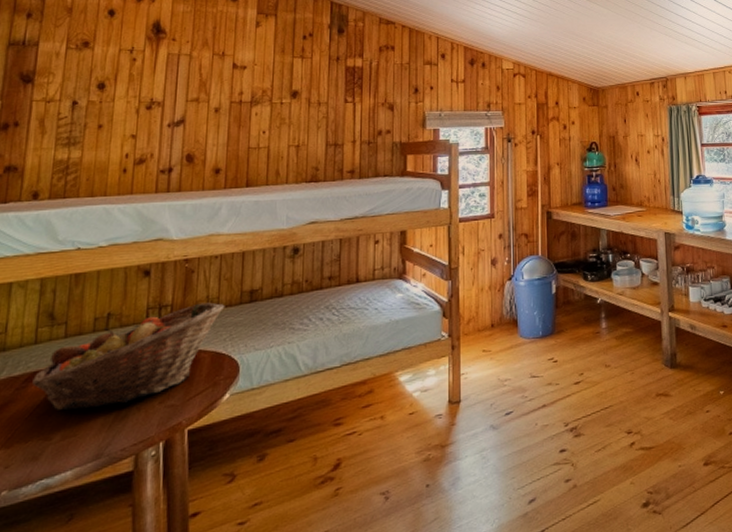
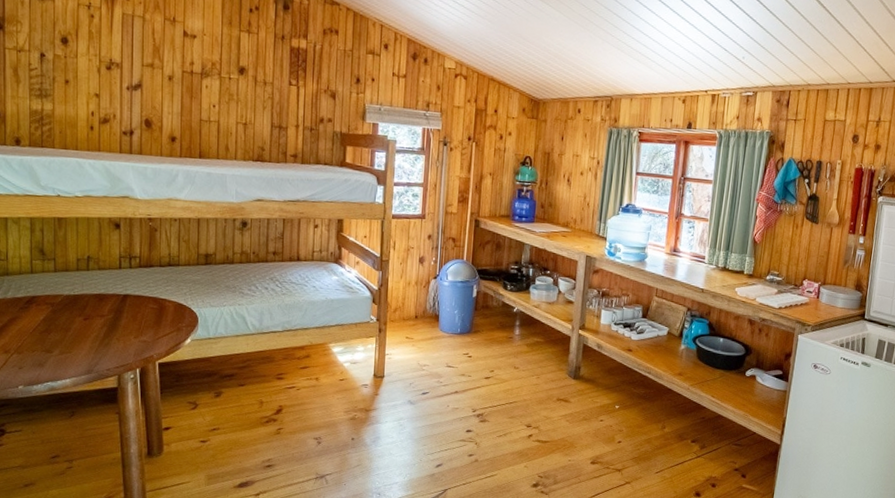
fruit basket: present [32,302,225,410] -> none [33,258,185,333]

